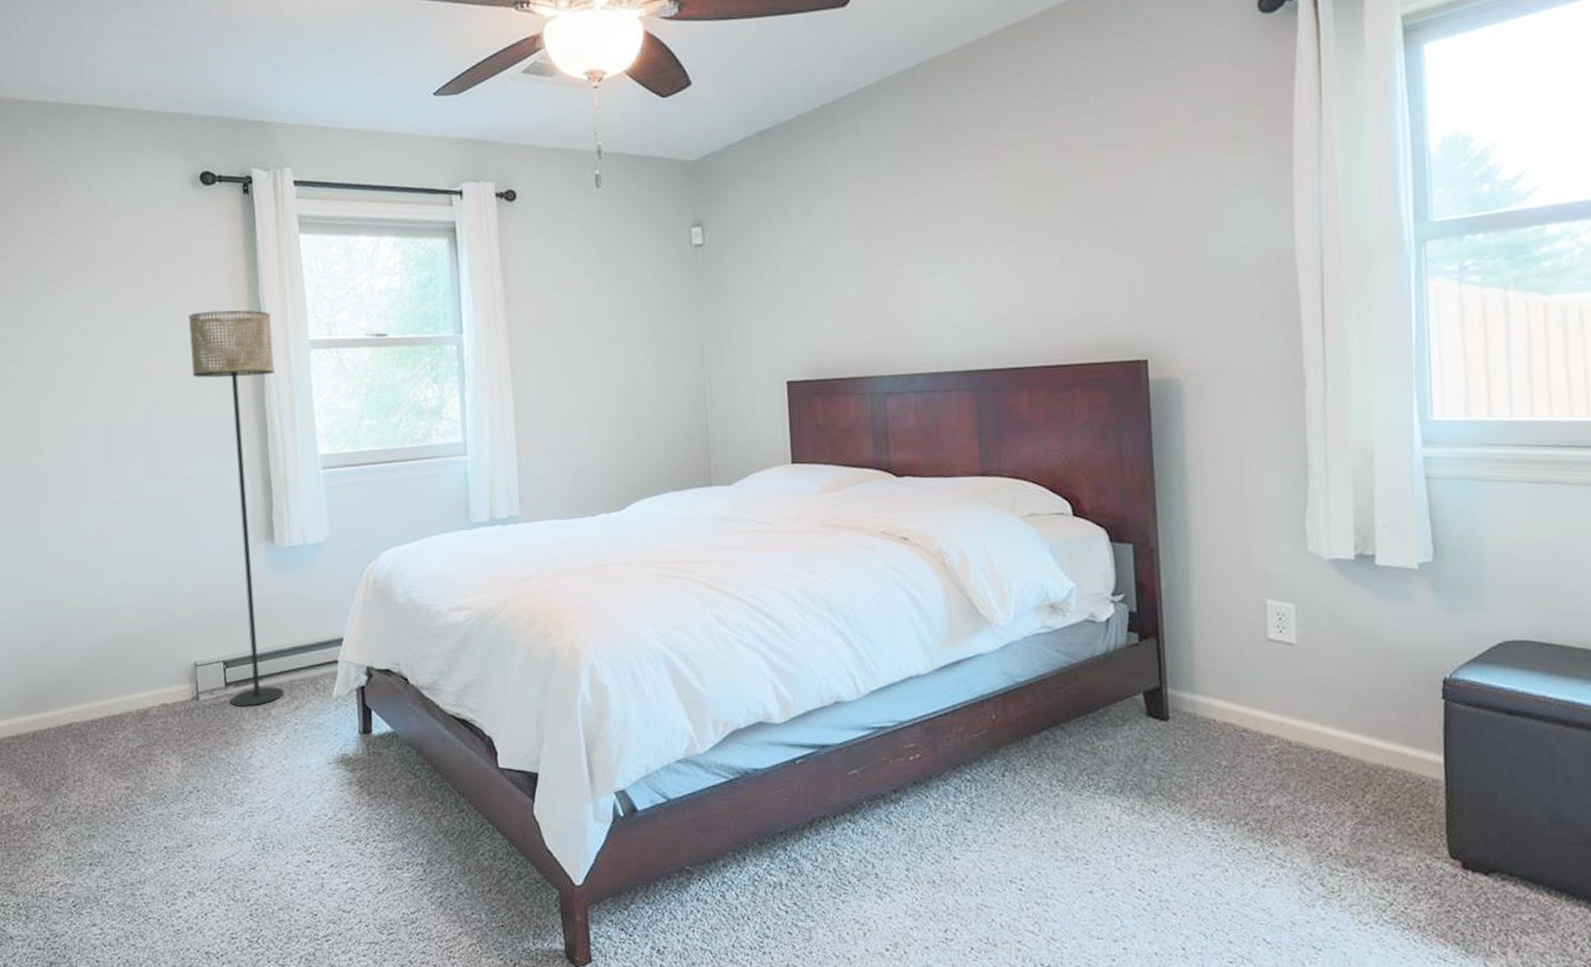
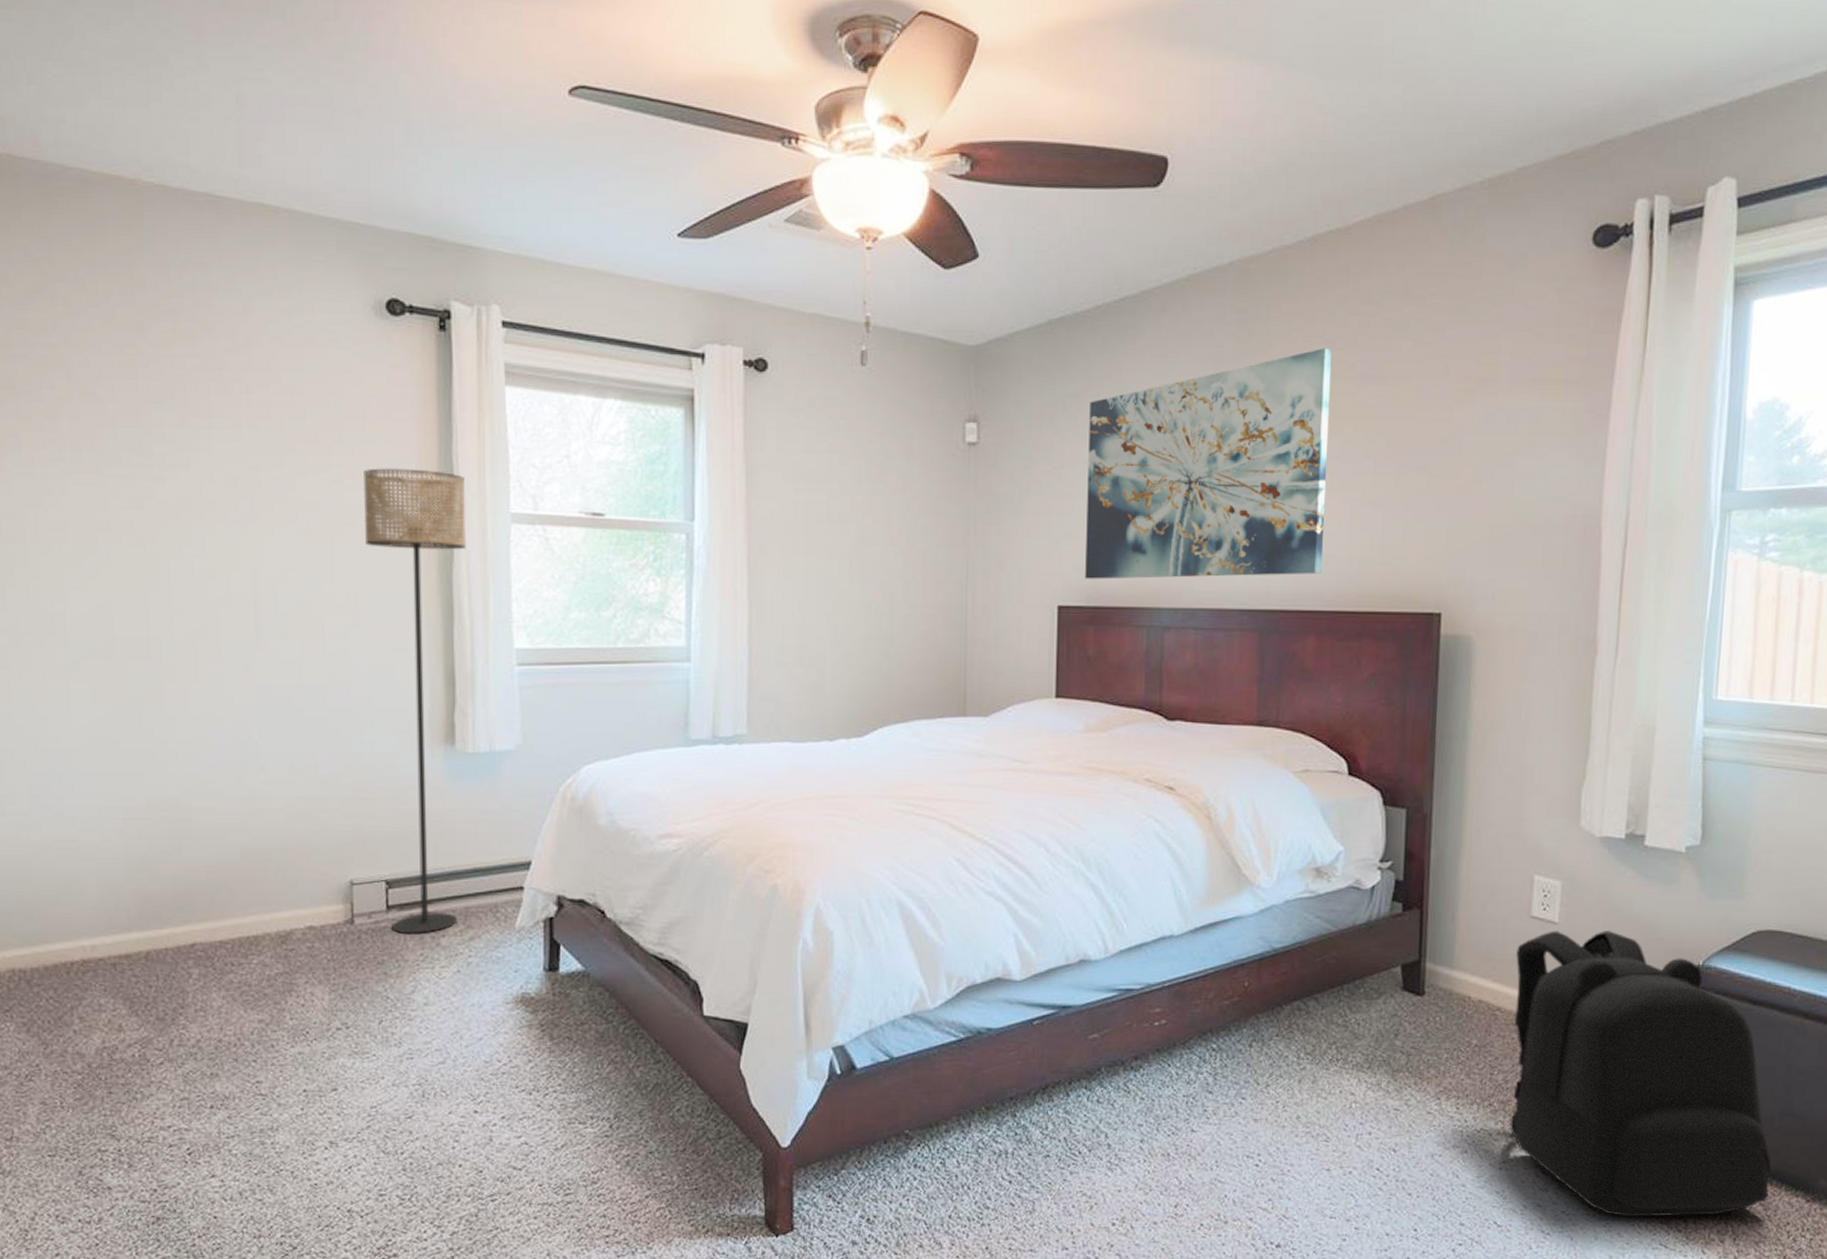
wall art: none [801,129,1030,356] -> present [1085,347,1332,579]
backpack: none [1257,649,1549,932] -> present [1510,931,1772,1218]

